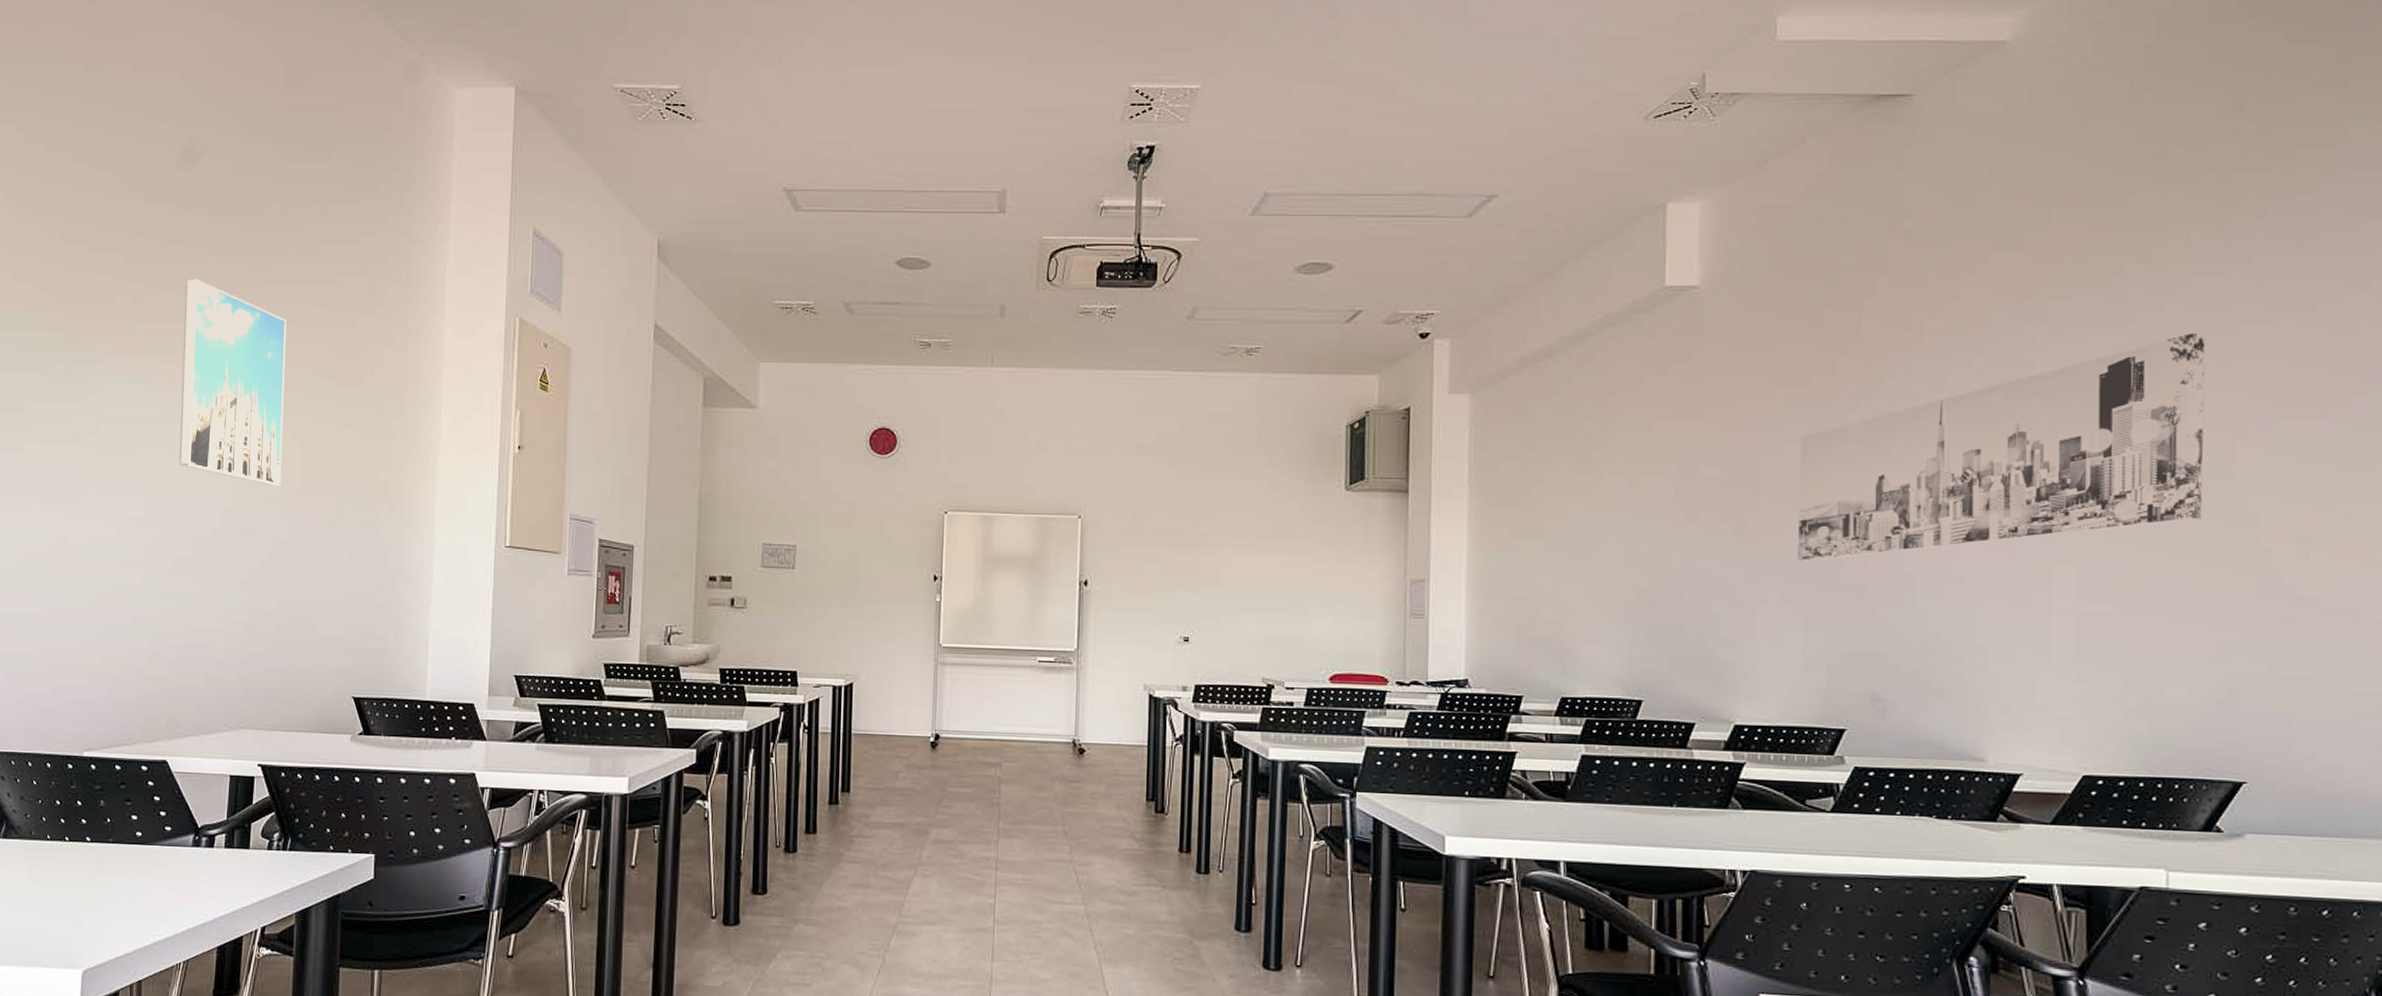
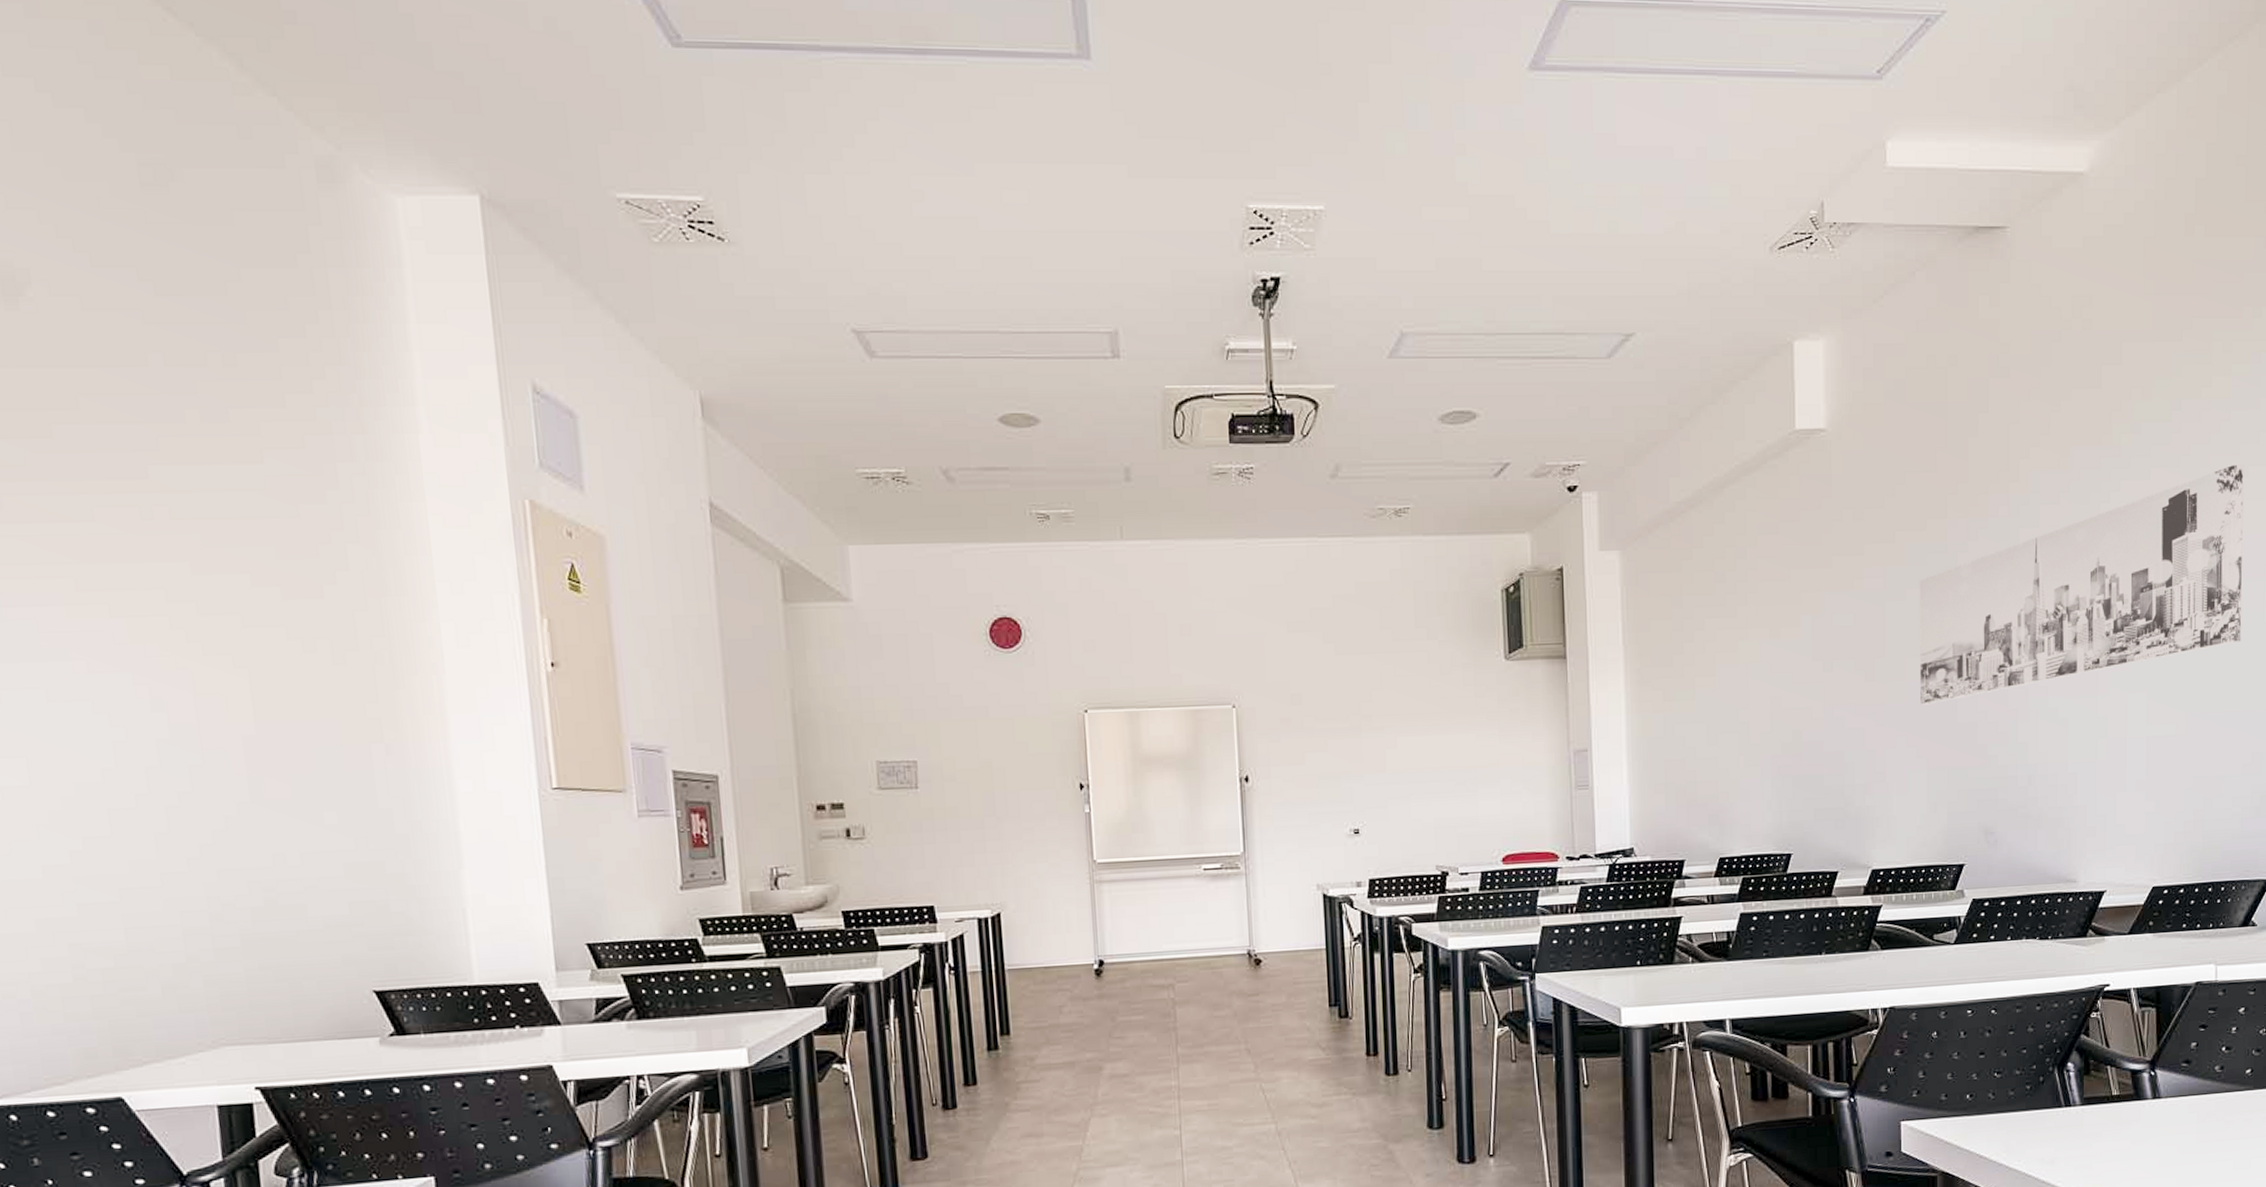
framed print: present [179,279,287,486] -> none [34,460,227,734]

